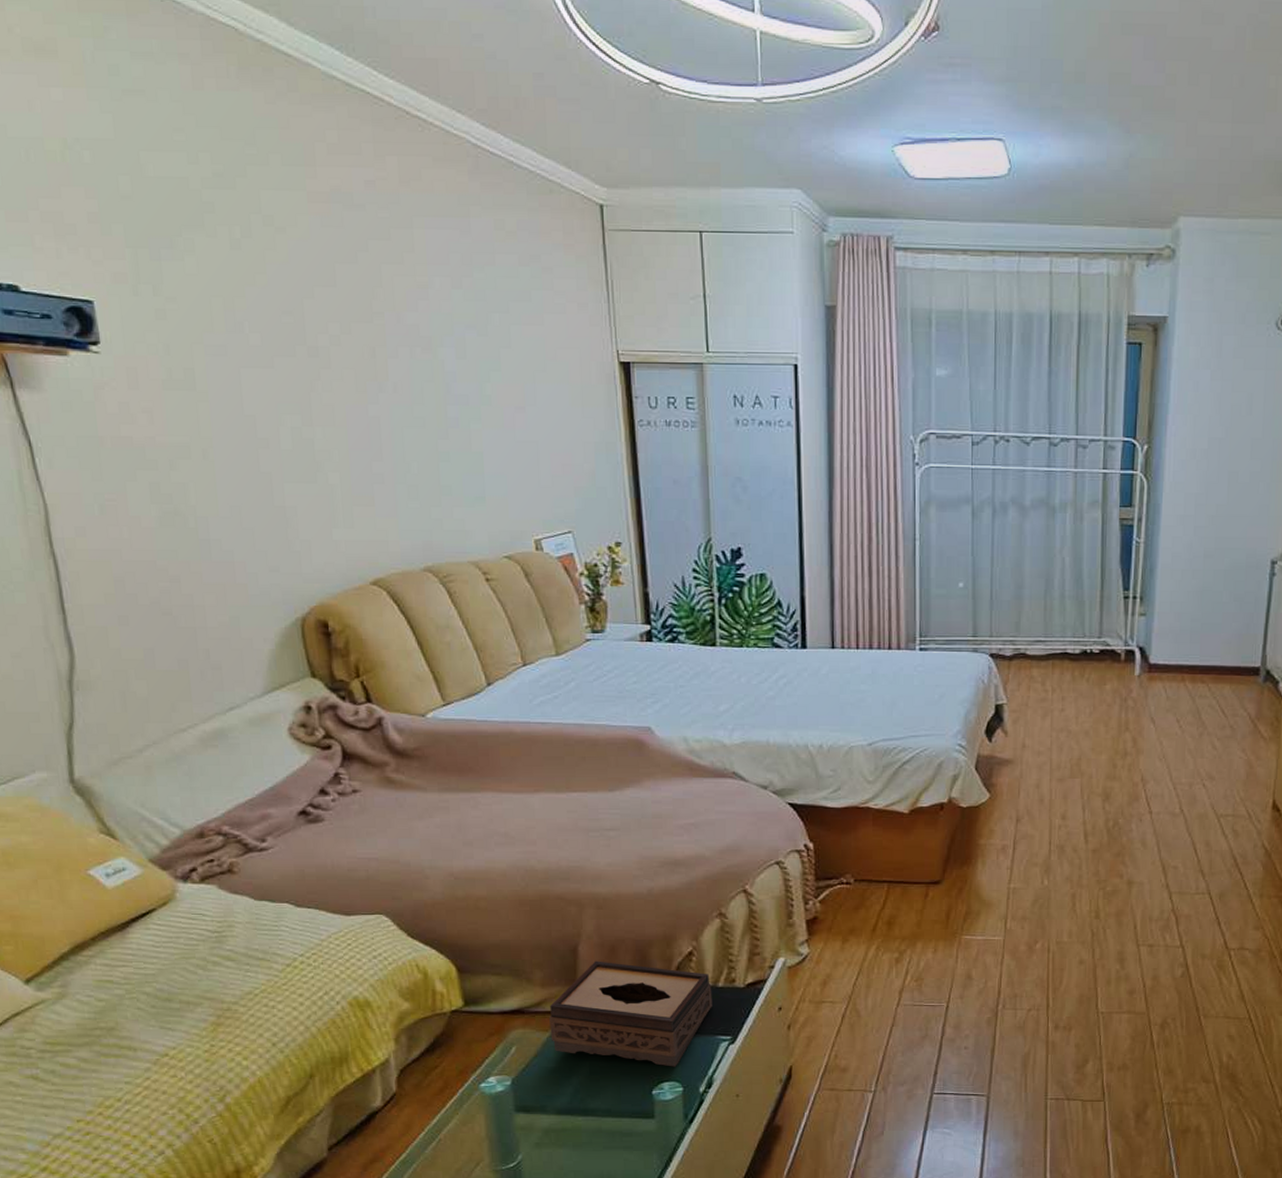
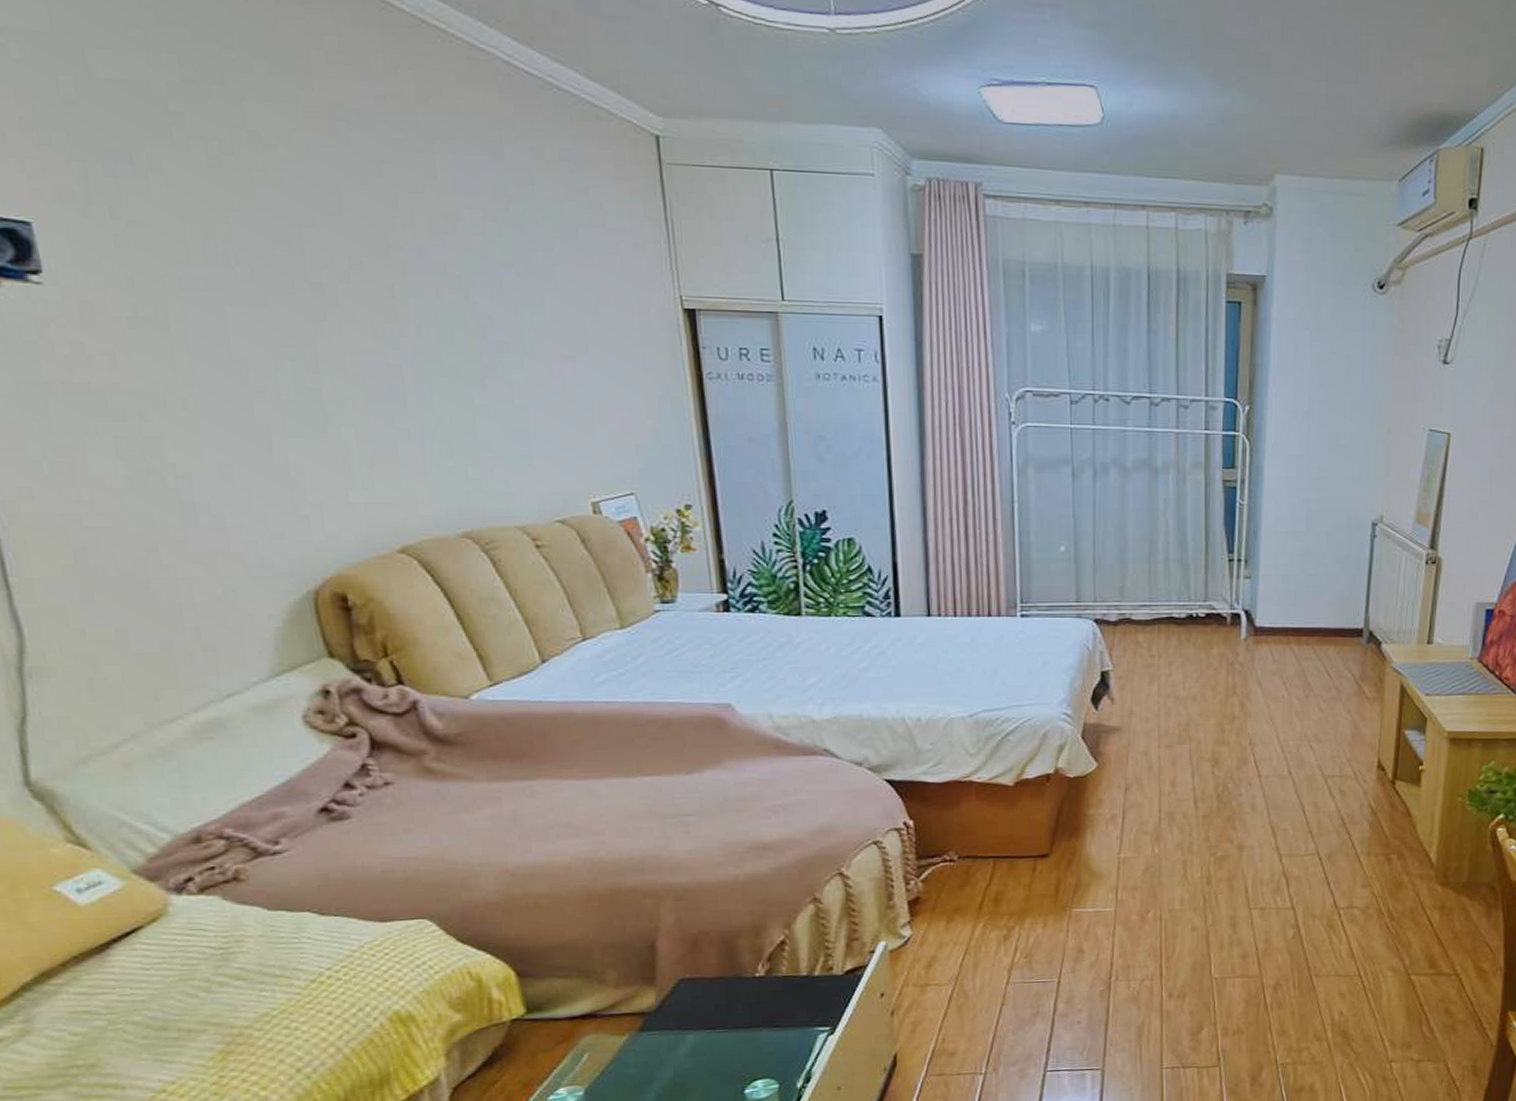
tissue box: present [549,961,712,1067] -> none [626,955,808,1064]

